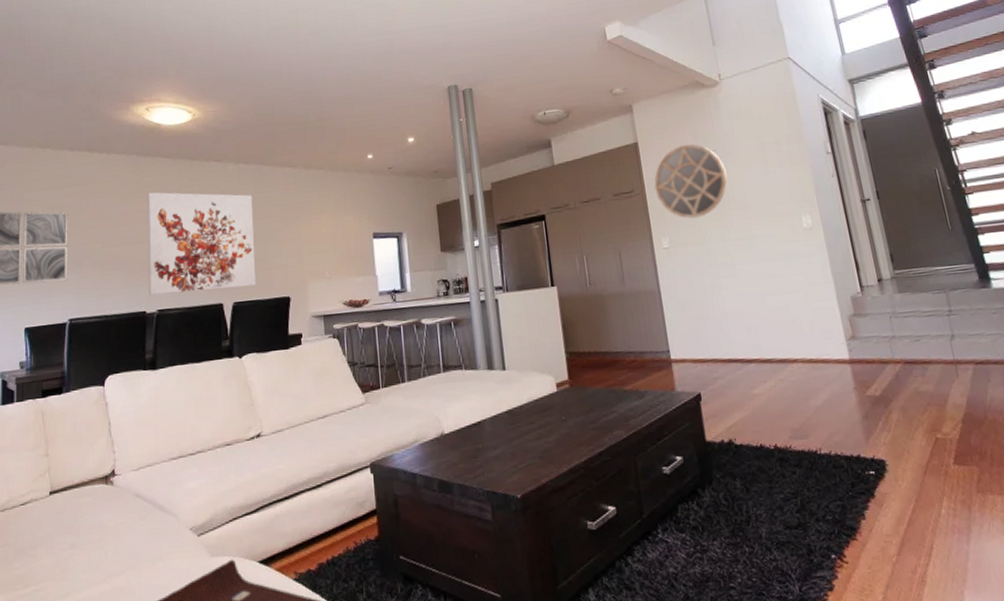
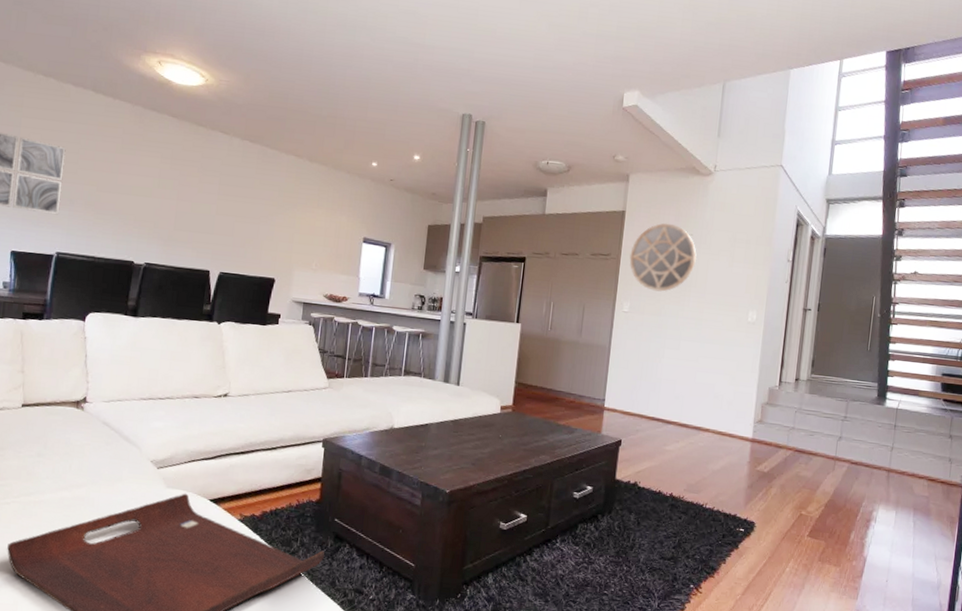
wall art: present [147,192,257,296] -> none [139,147,254,261]

